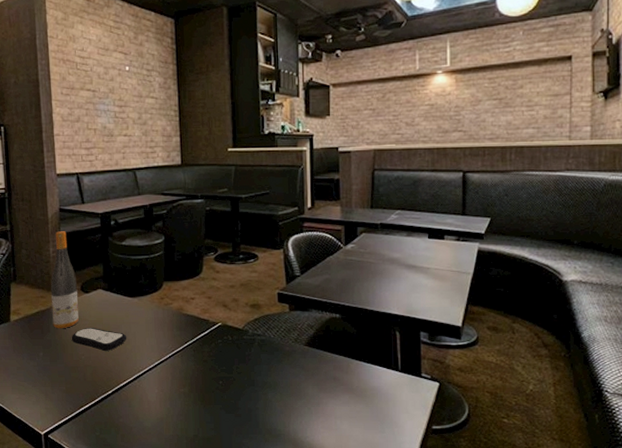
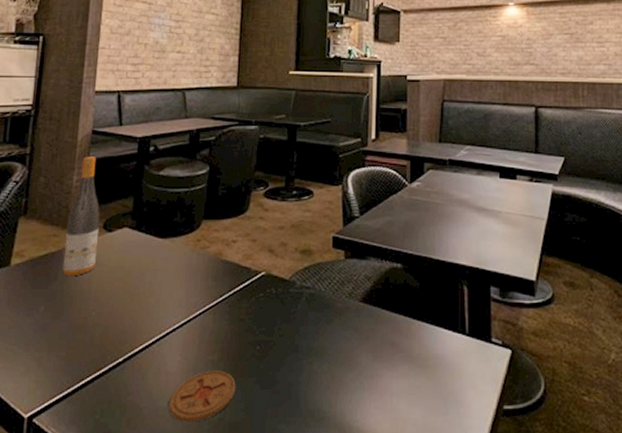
remote control: present [71,327,127,351] -> none [82,274,151,305]
coaster: none [153,400,206,438] -> present [169,370,236,422]

